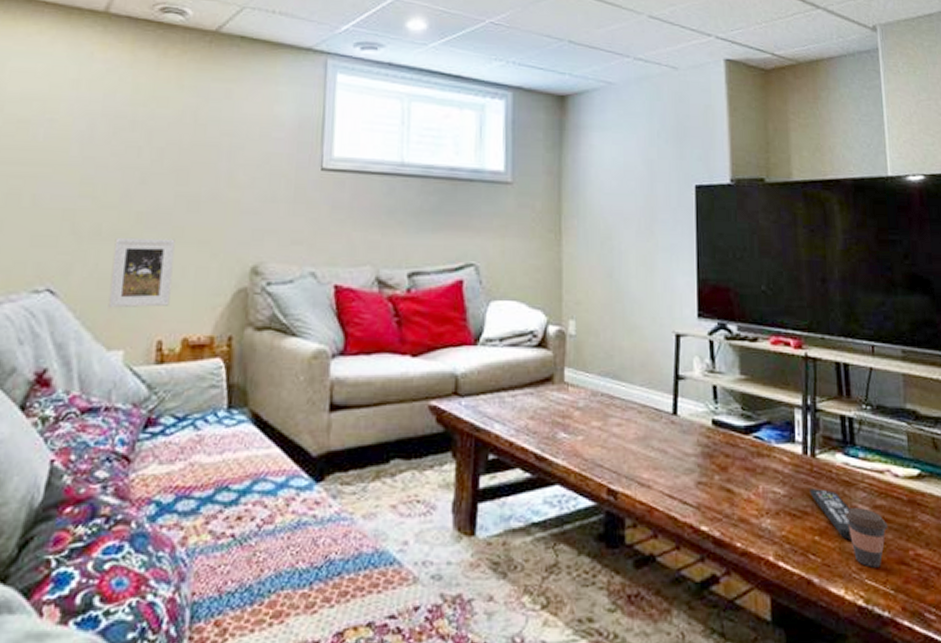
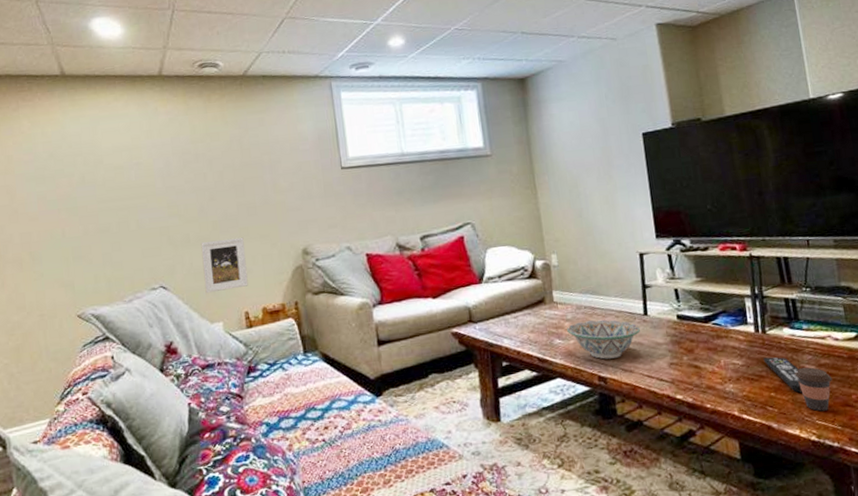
decorative bowl: none [575,413,666,467] -> present [566,319,640,359]

